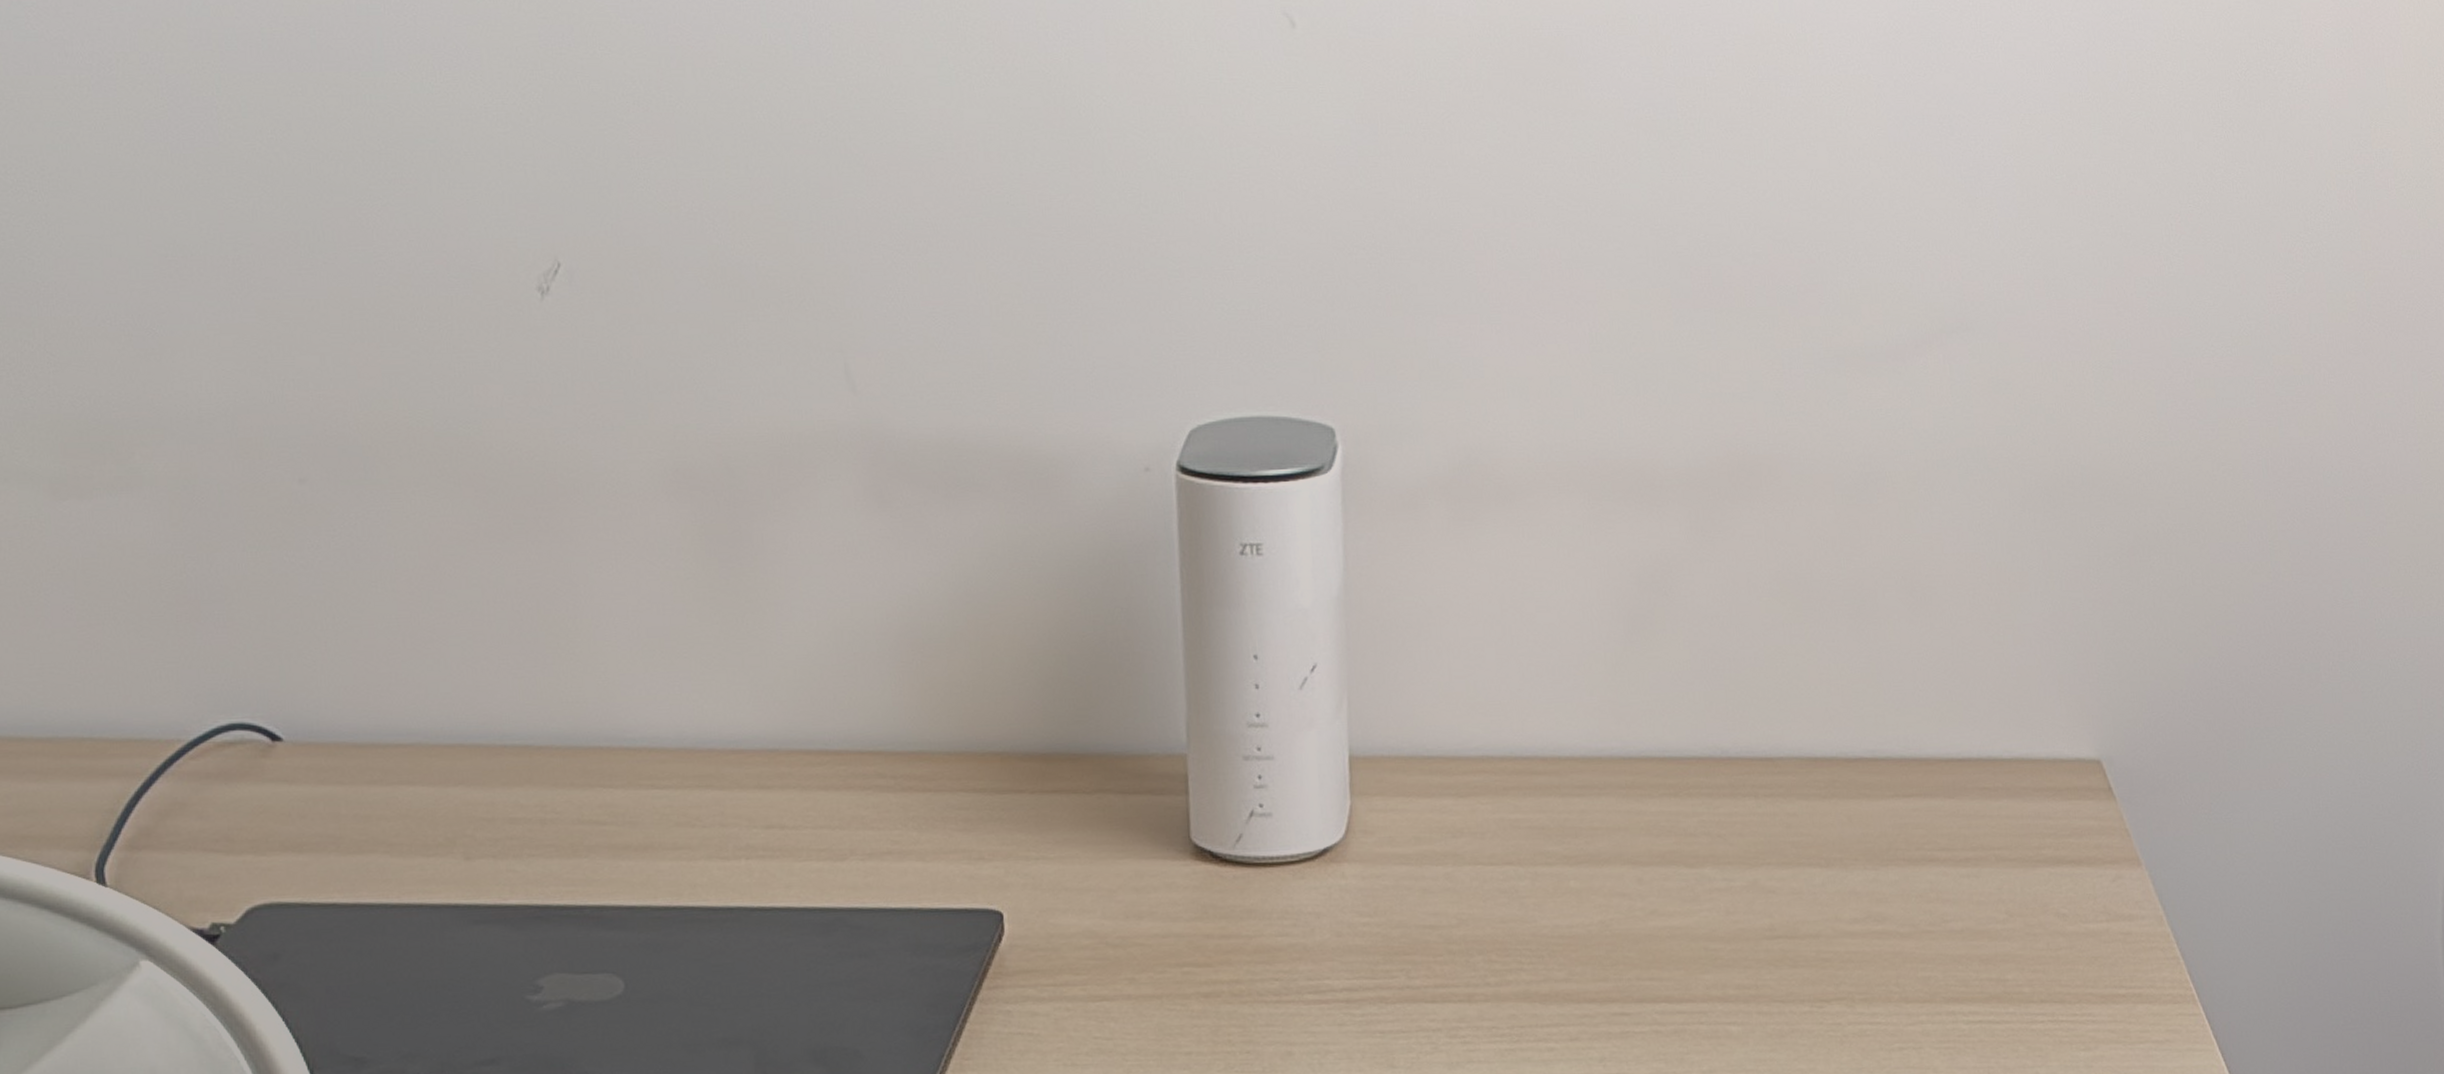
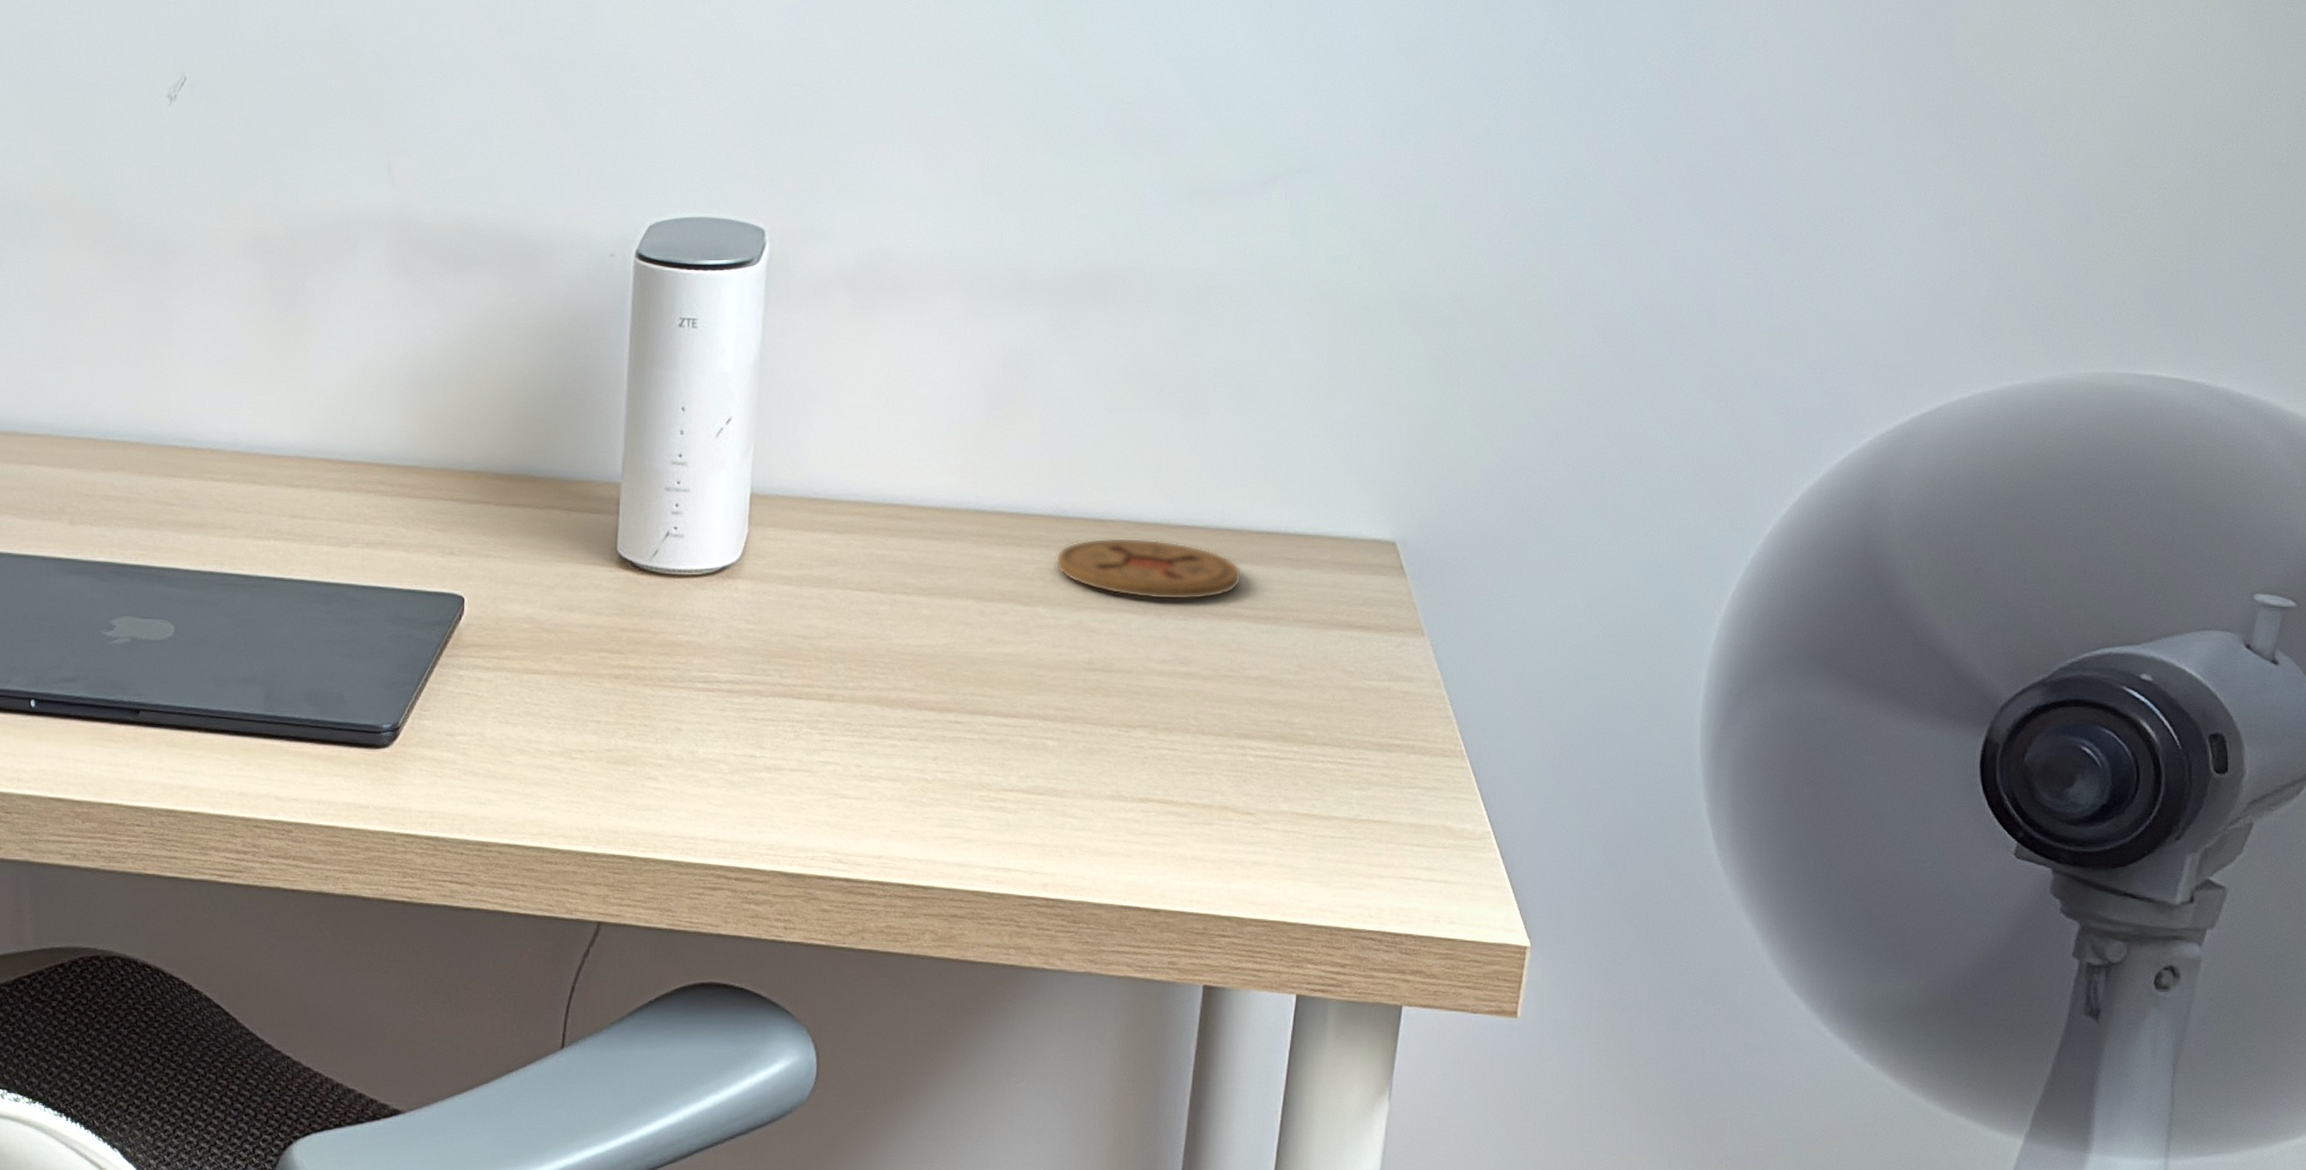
coaster: none [1719,776,1935,848] -> present [1055,537,1243,600]

